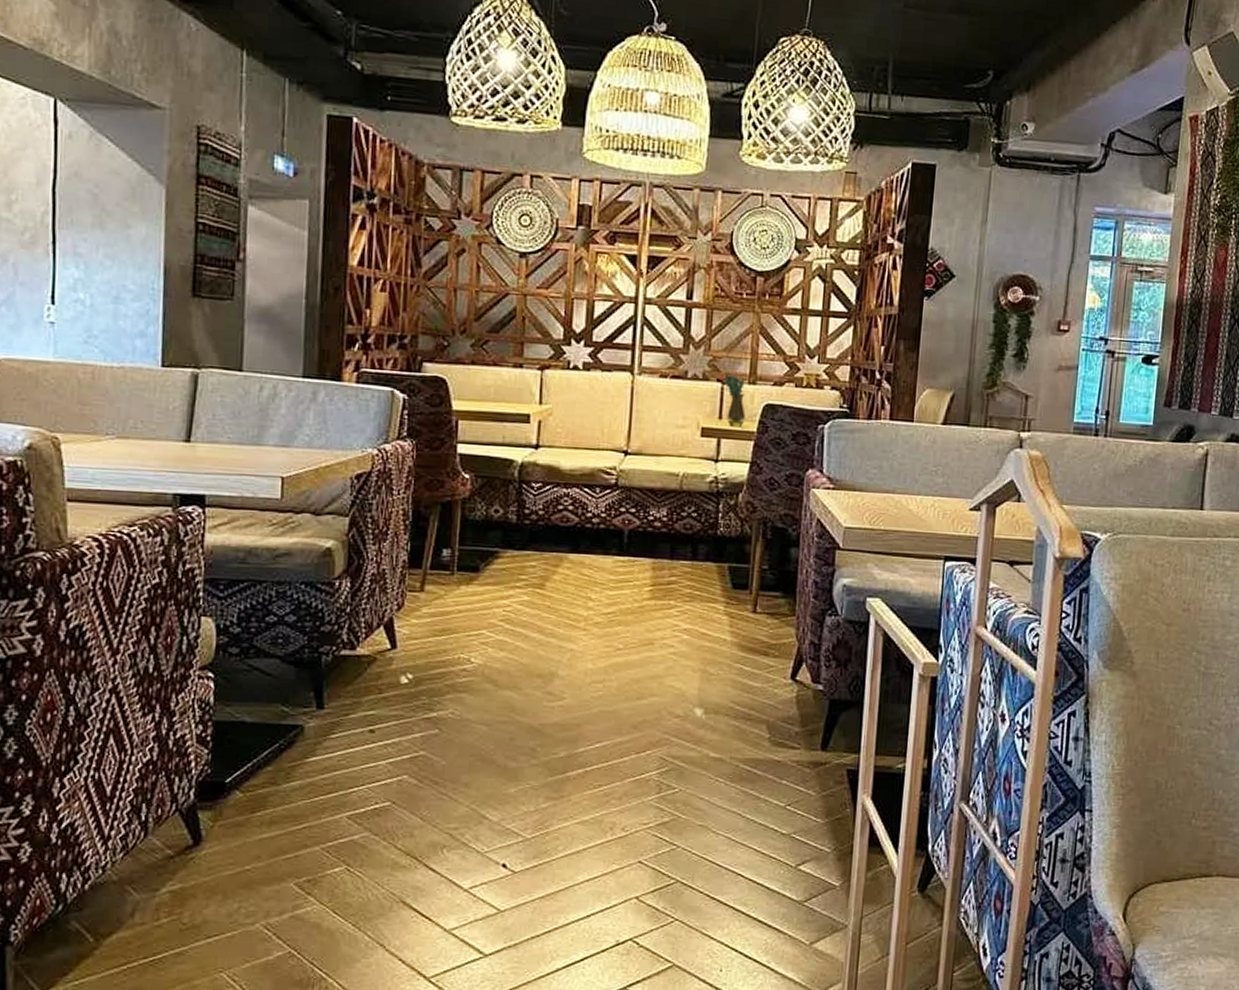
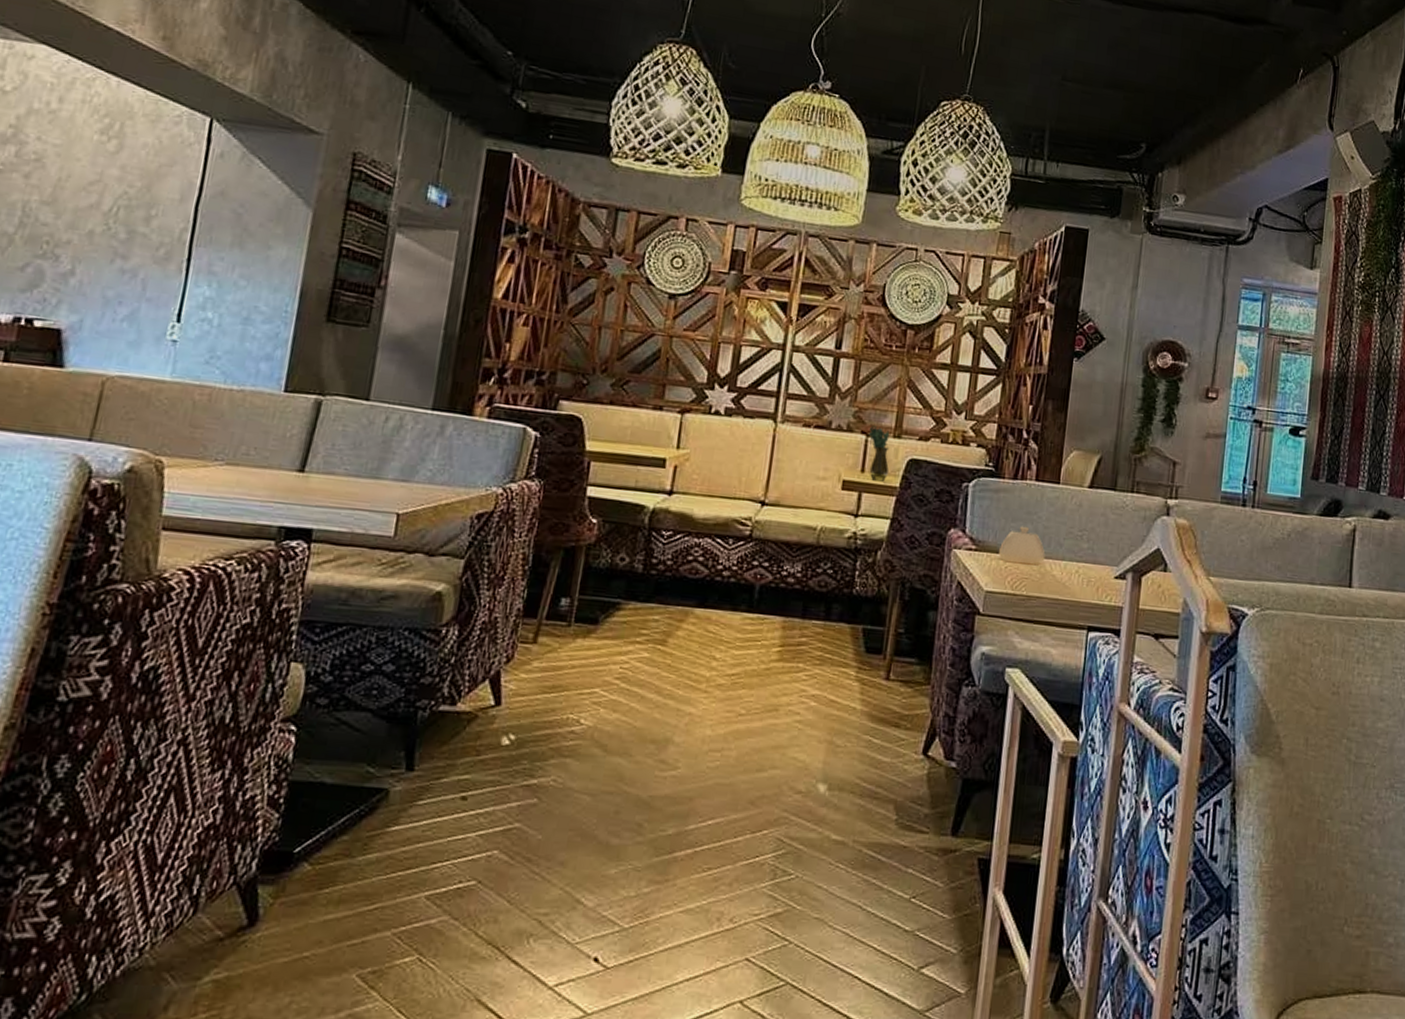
sugar bowl: none [856,464,902,501] -> present [999,526,1046,566]

